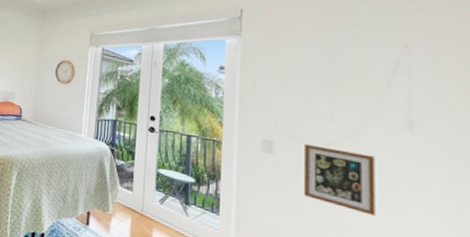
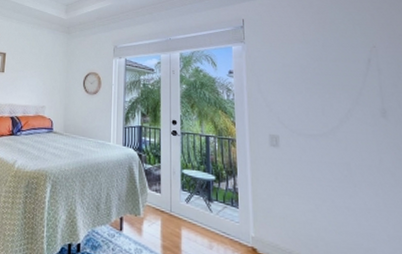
picture frame: present [304,143,376,216] -> none [304,135,366,196]

